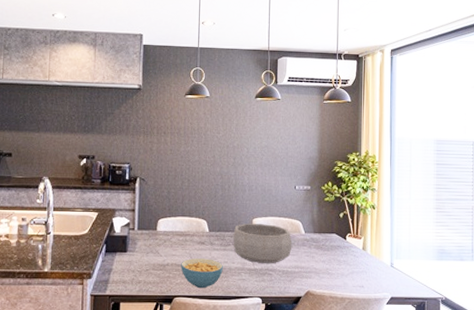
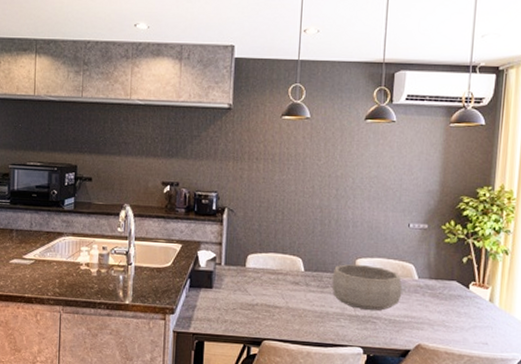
cereal bowl: present [181,258,223,289] -> none [271,299,320,333]

